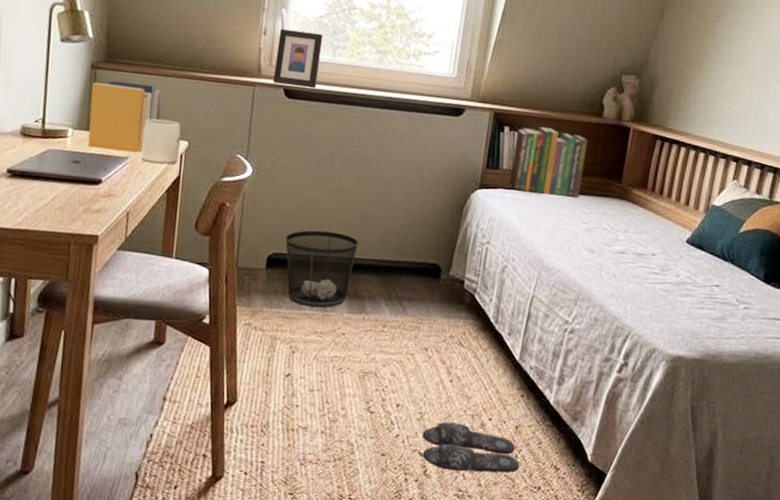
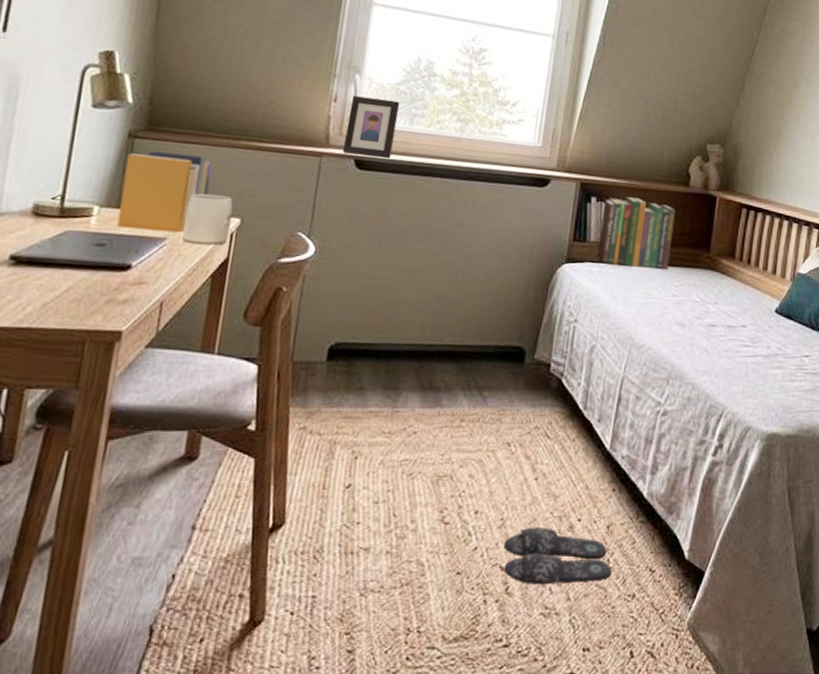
waste bin: present [285,230,359,308] -> none [350,315,434,404]

